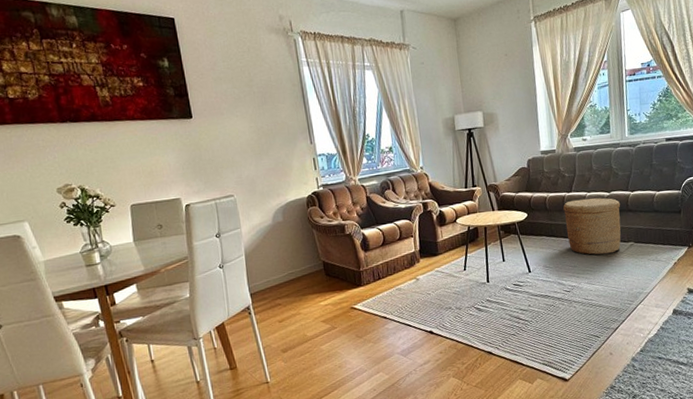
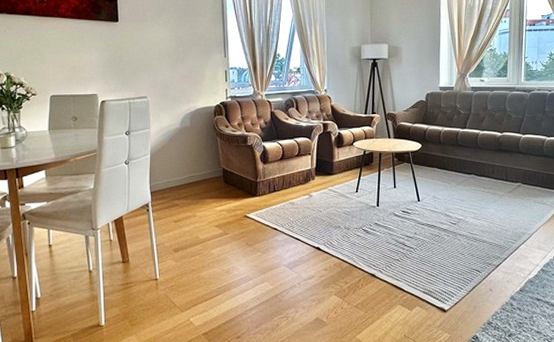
woven basket: present [563,198,621,255] -> none [456,136,512,192]

